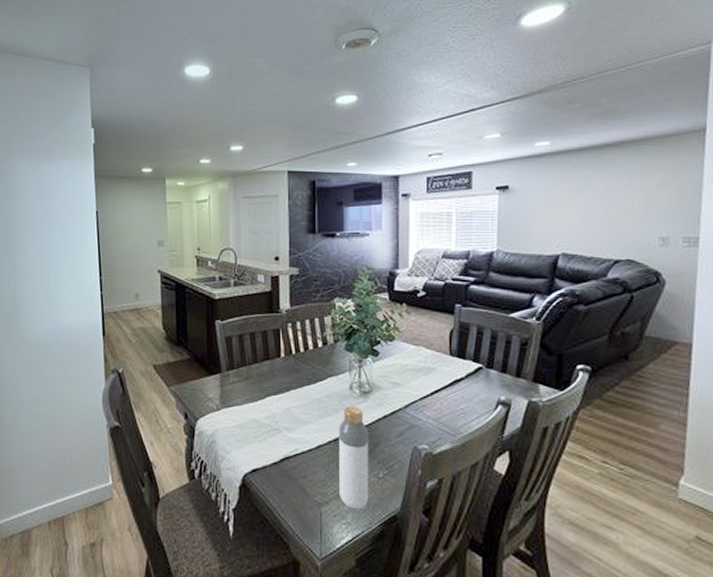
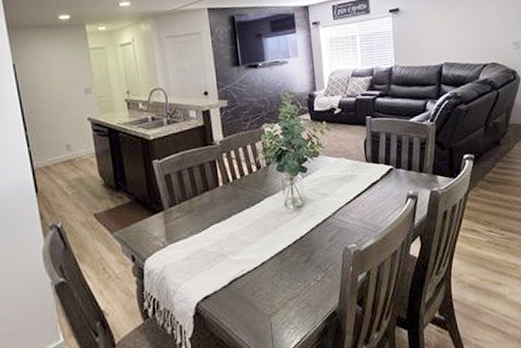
bottle: present [339,406,369,510] -> none [279,220,312,314]

